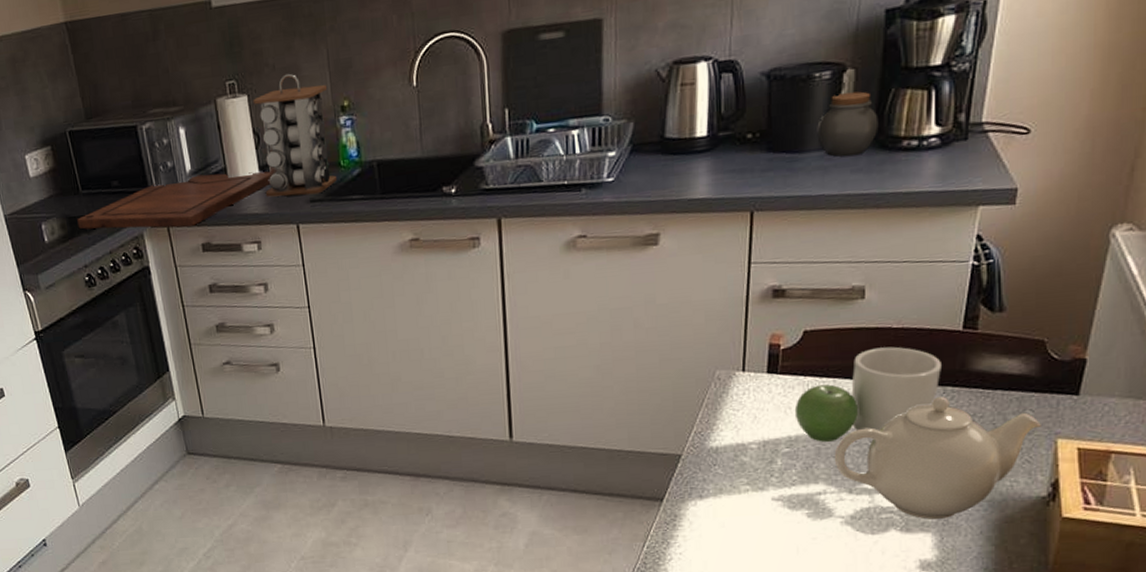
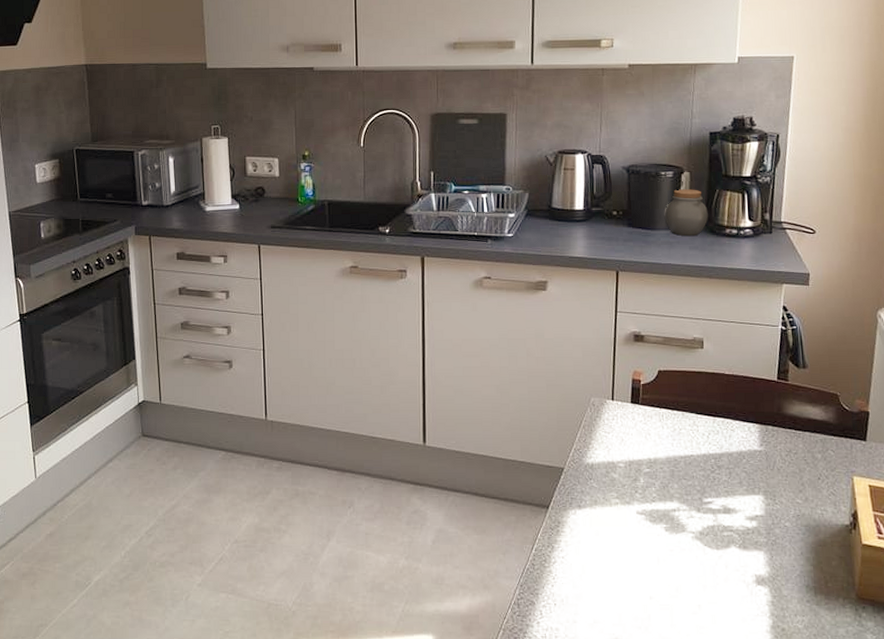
cutting board: present [77,171,272,229] -> none [72,195,241,238]
spice rack: present [253,73,338,197] -> none [232,125,295,222]
fruit: present [794,384,858,442] -> none [653,417,702,465]
teapot: present [834,396,1041,520] -> none [684,433,840,539]
mug: present [851,346,941,431] -> none [696,389,764,459]

